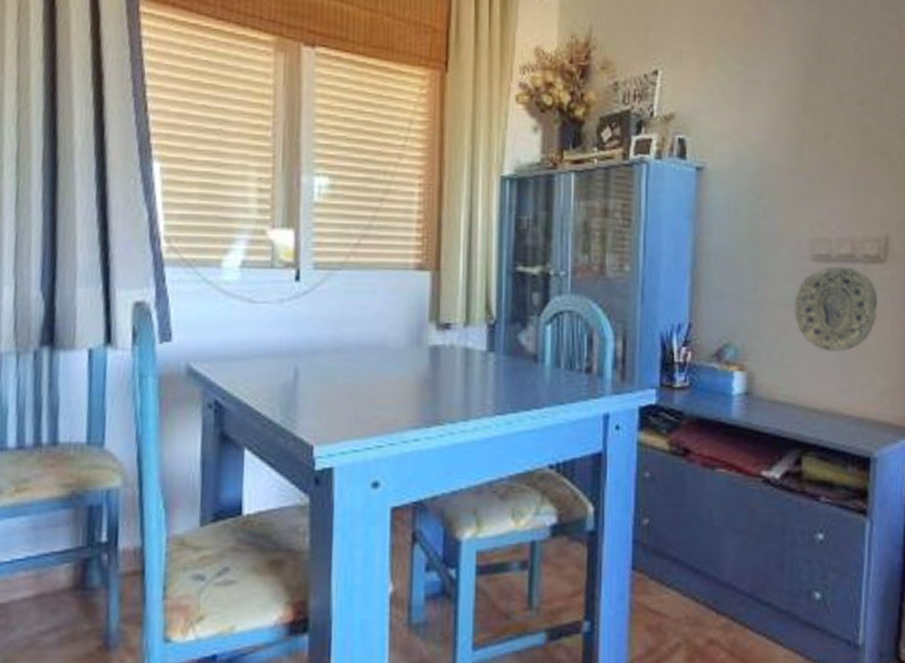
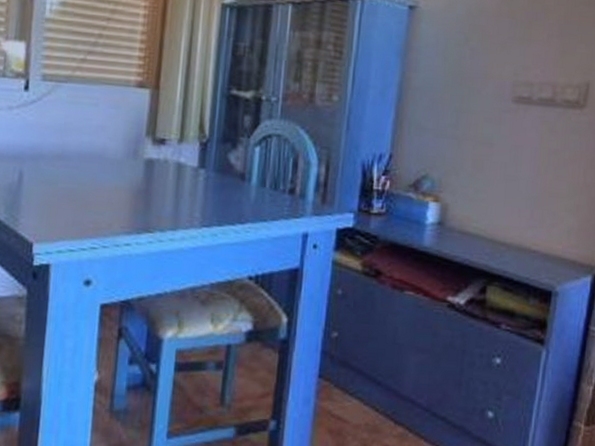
decorative plate: present [794,267,878,353] -> none [491,109,574,191]

